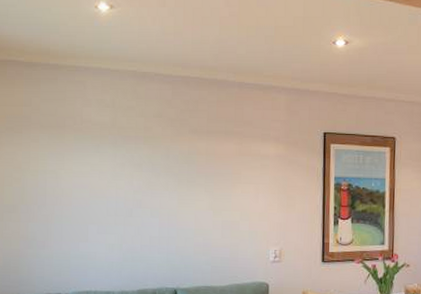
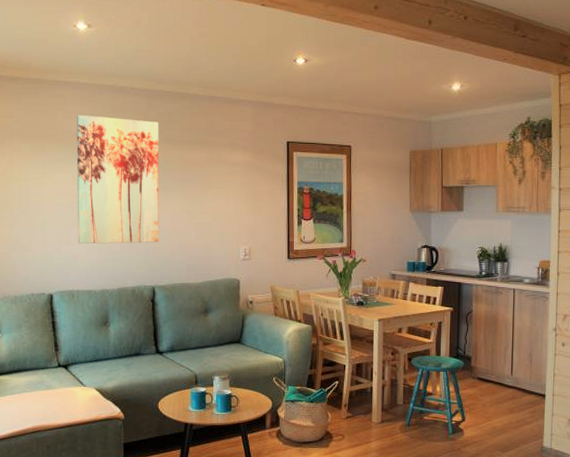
wall art: none [96,102,185,242] -> present [76,114,160,244]

